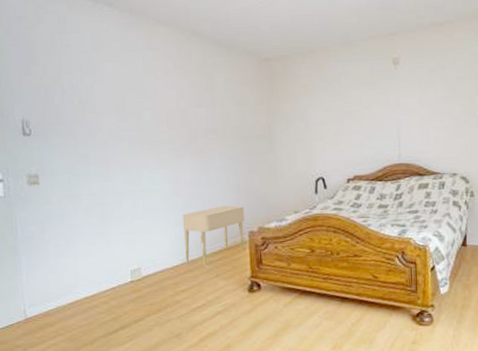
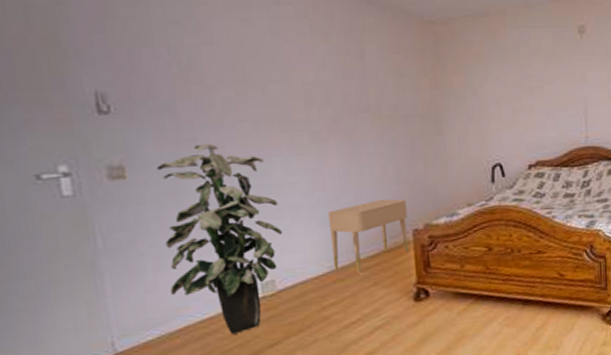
indoor plant: none [60,158,148,310] -> present [156,143,283,334]

